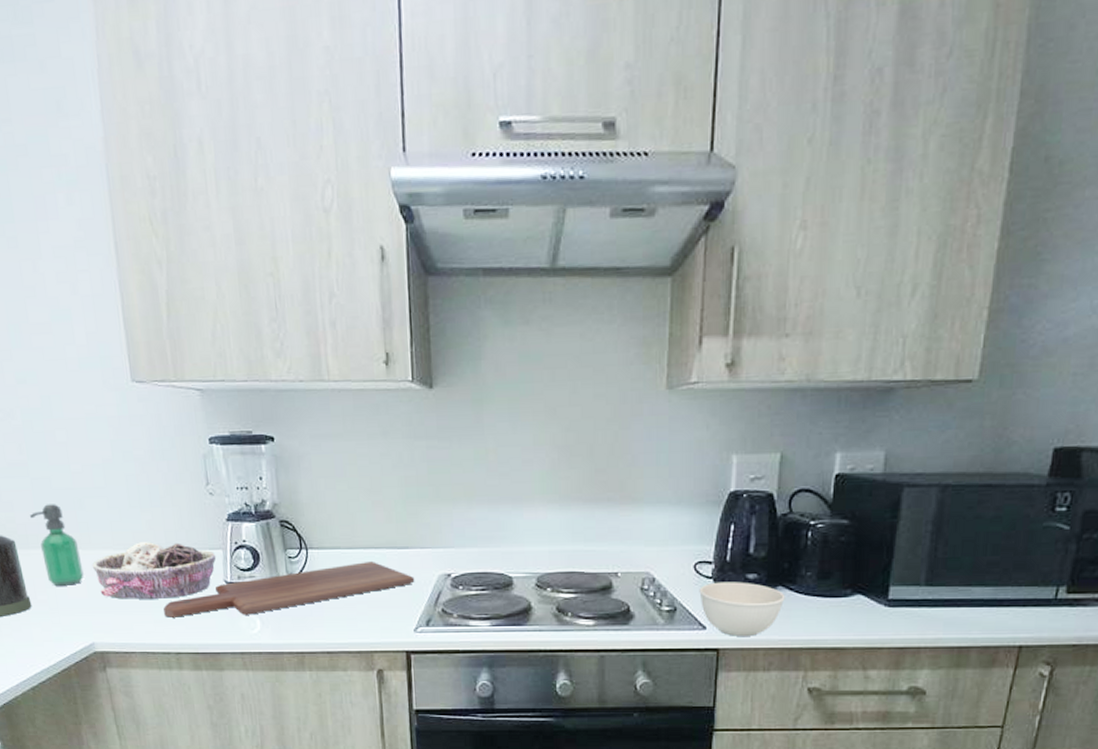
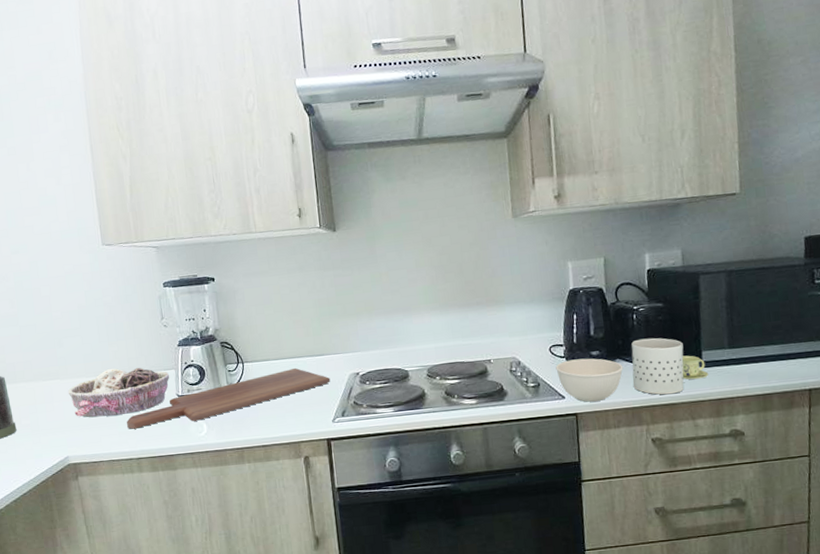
soap dispenser: present [30,504,84,586] -> none [18,345,61,412]
mug: none [794,563,867,636] -> present [631,337,685,395]
cup and saucer: none [860,589,894,621] -> present [682,355,709,380]

